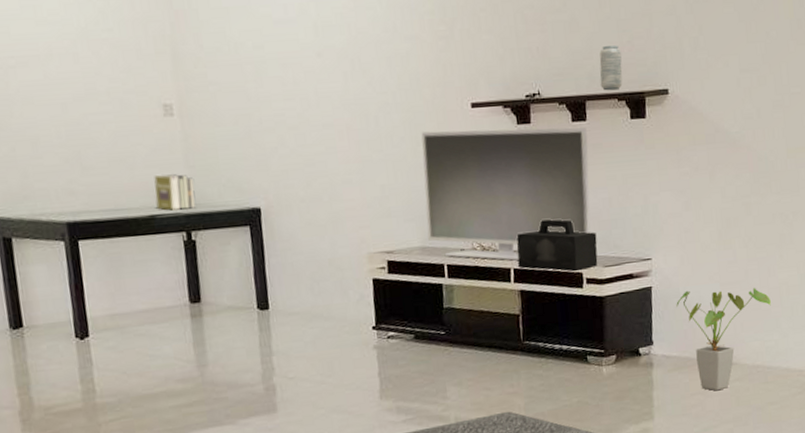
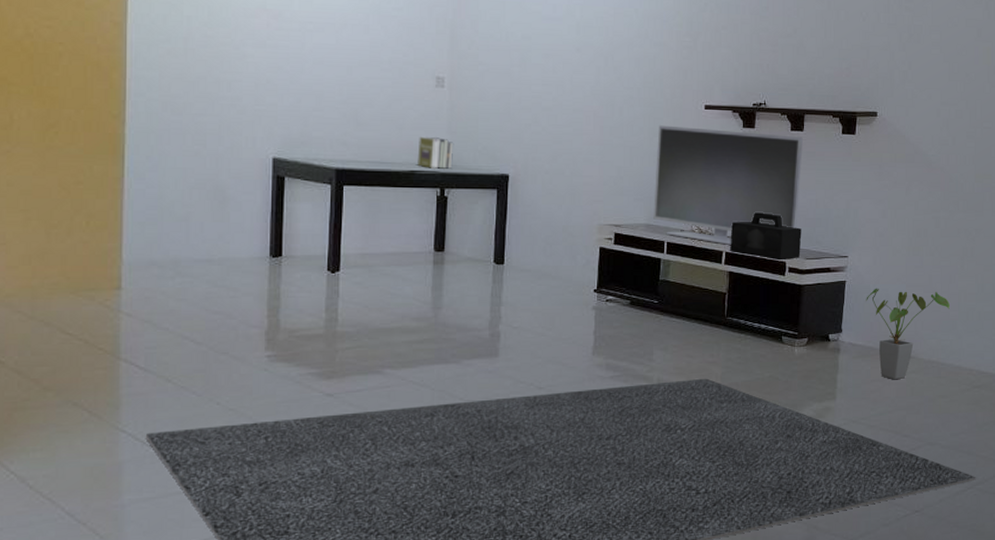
vase: present [599,45,623,91] -> none [819,70,840,108]

